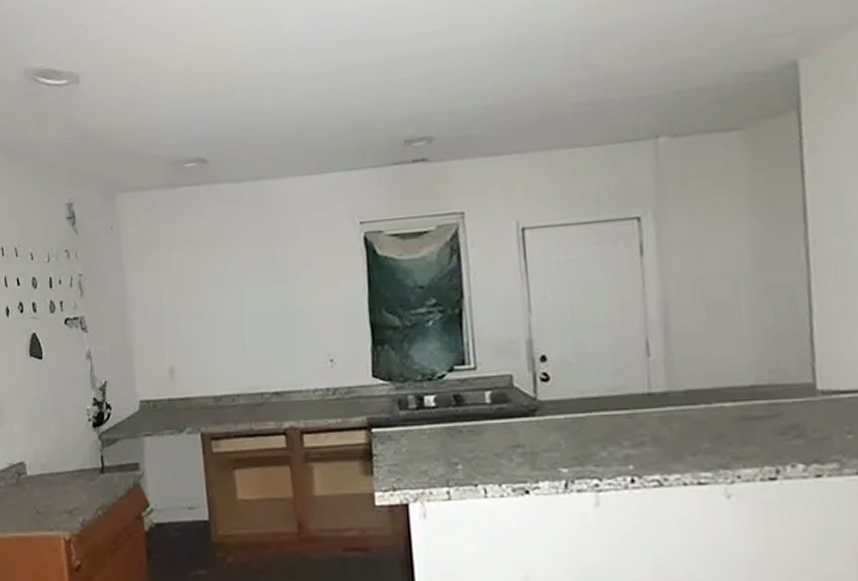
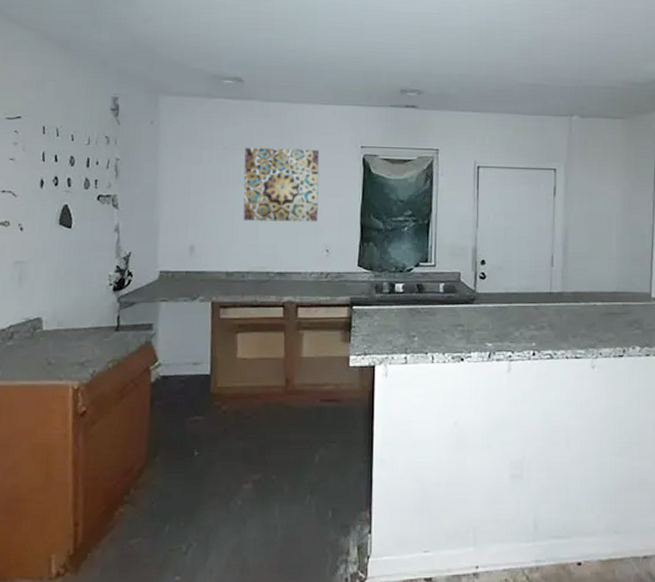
wall art: none [219,233,315,332] -> present [243,147,320,222]

